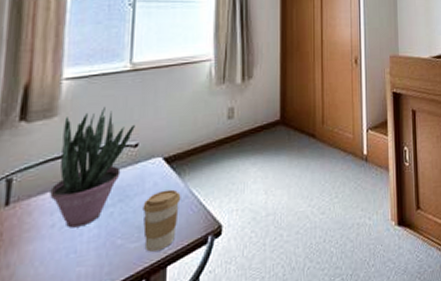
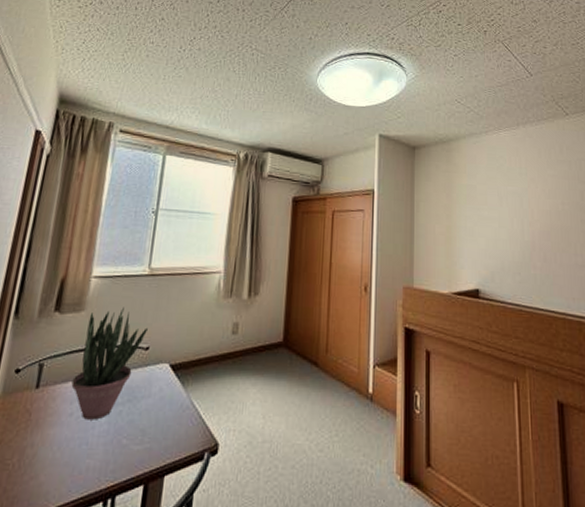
coffee cup: present [143,189,181,252] -> none [146,397,183,458]

